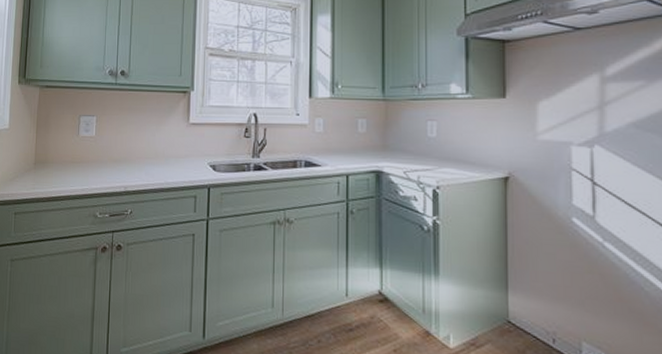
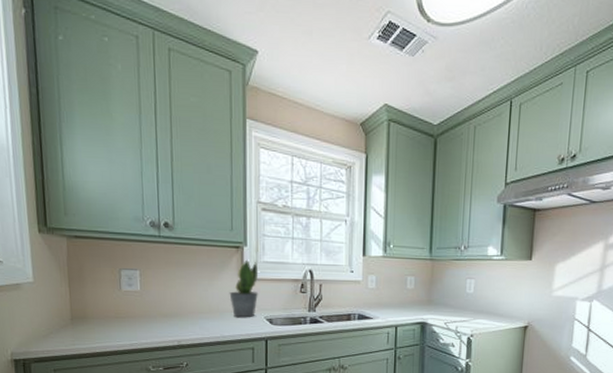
potted plant: none [175,104,204,164] -> present [229,259,259,318]

